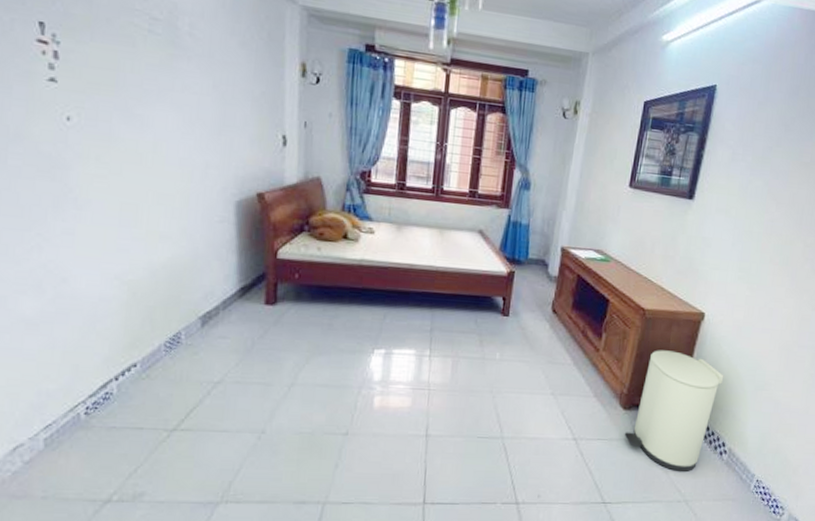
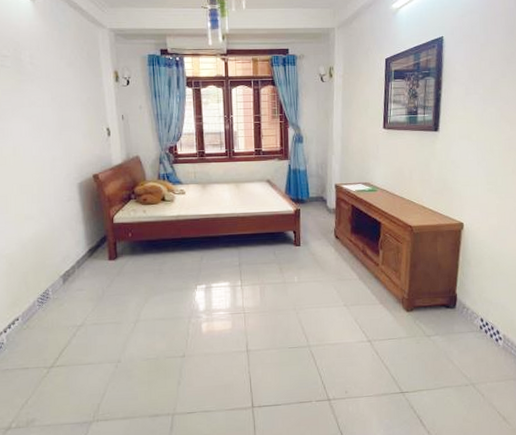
pedal bin: present [624,350,724,471] -> none [410,258,489,360]

